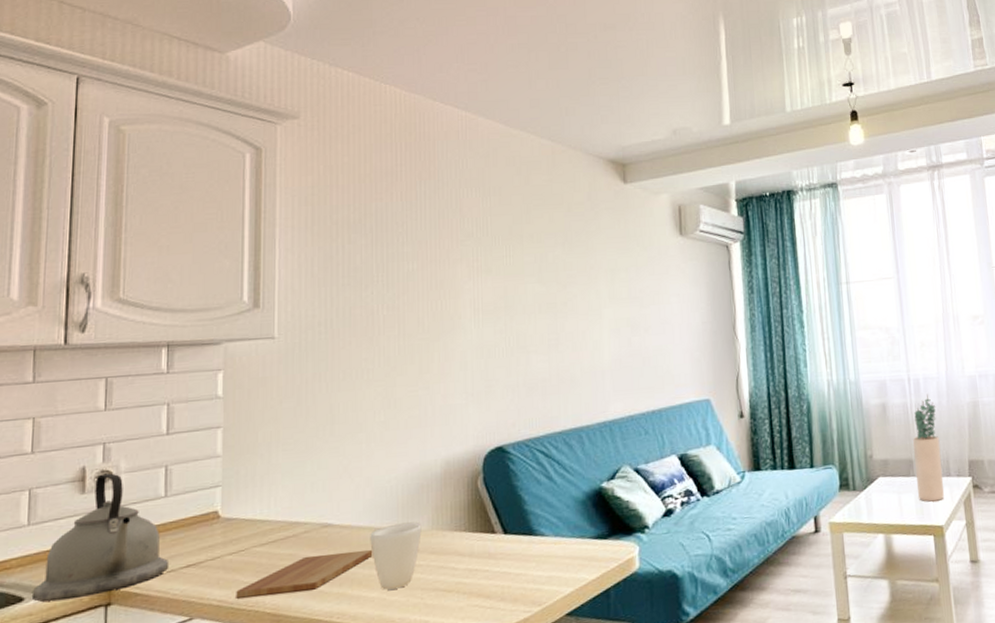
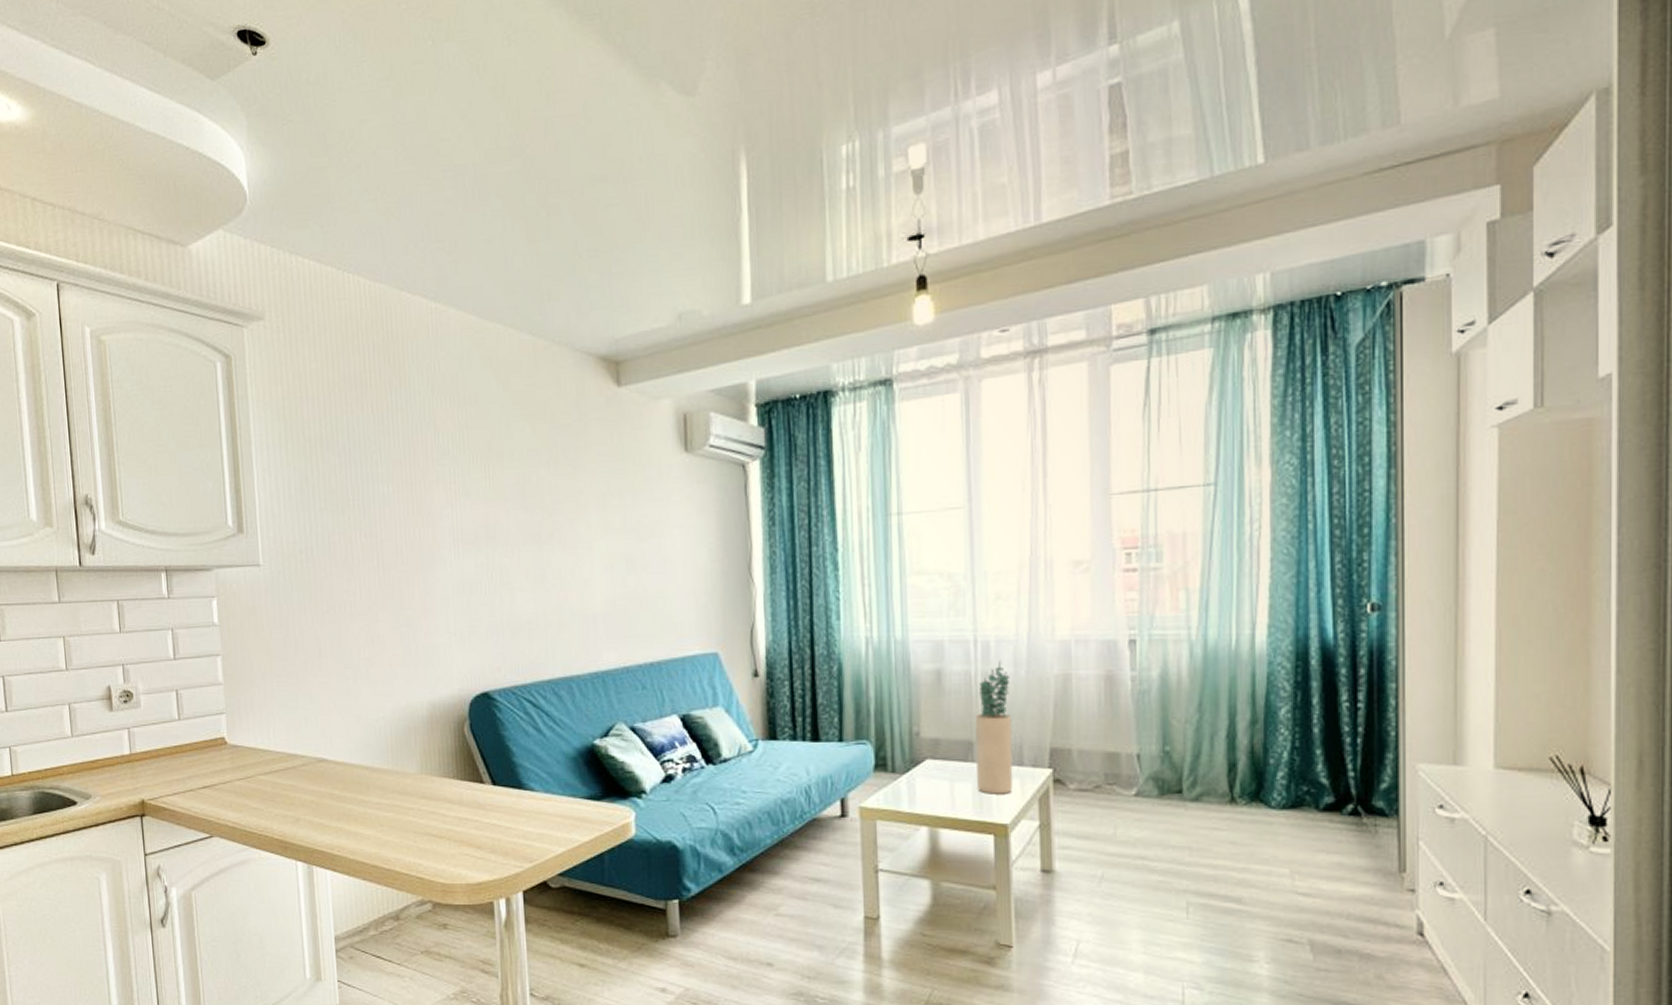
kettle: present [31,473,170,603] -> none [82,693,189,808]
cutting board: present [236,549,373,599] -> none [247,787,366,822]
cup: present [370,521,422,590] -> none [362,764,411,829]

